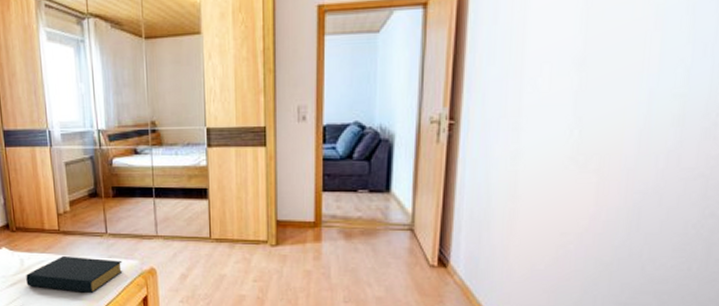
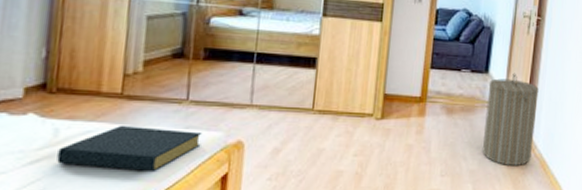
laundry hamper: none [388,189,456,293] -> present [482,73,539,165]

